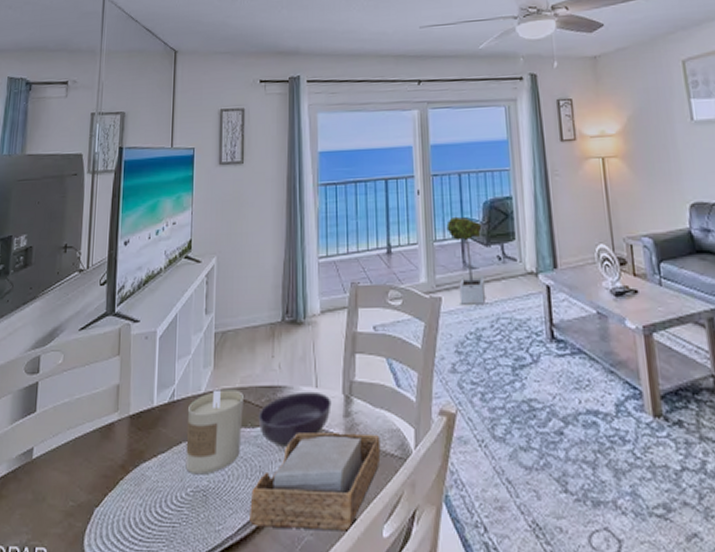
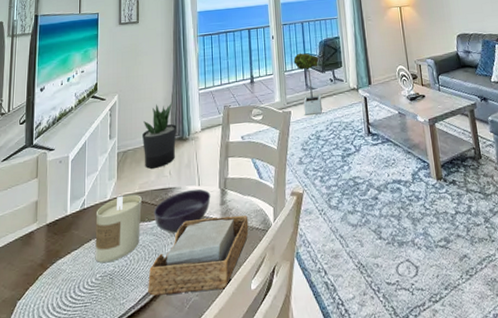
planter: none [245,271,289,358] -> present [141,102,177,169]

